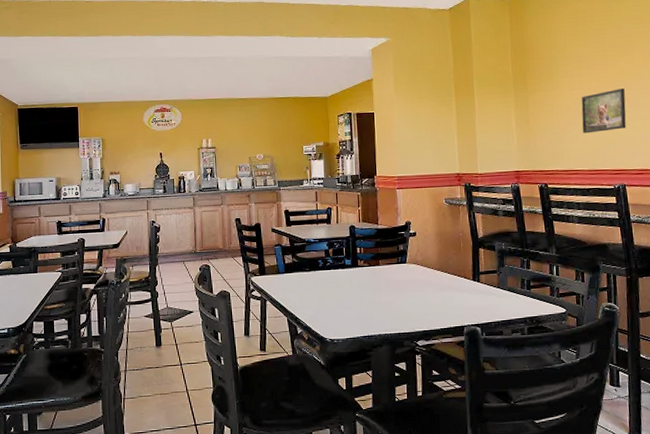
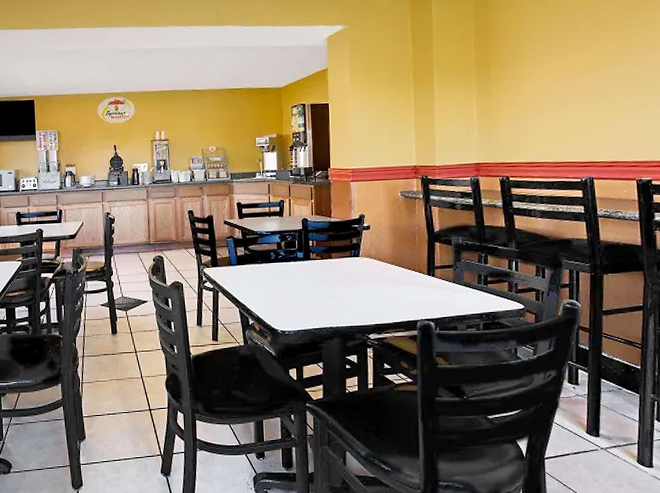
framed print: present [581,88,626,134] -> none [548,76,598,124]

